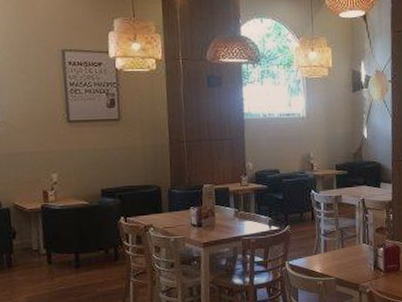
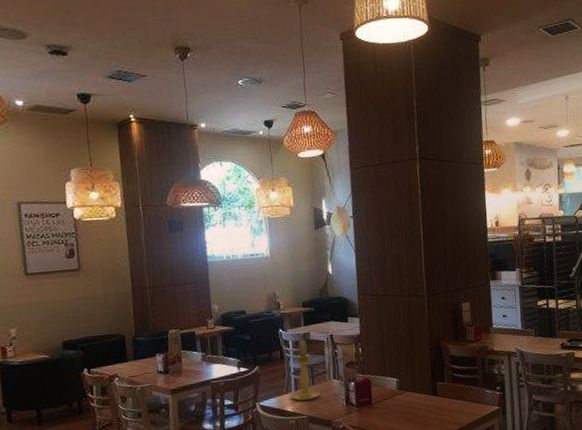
candle holder: none [320,202,348,263] -> present [291,339,320,401]

